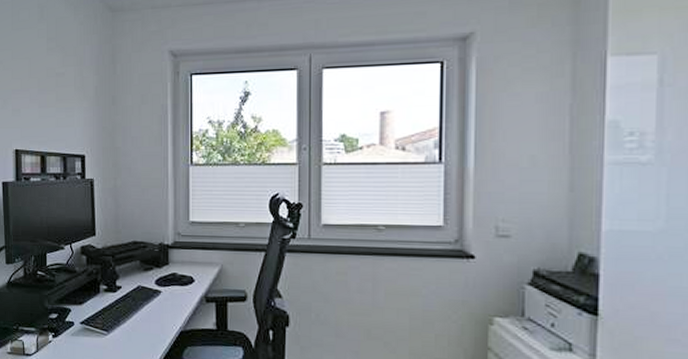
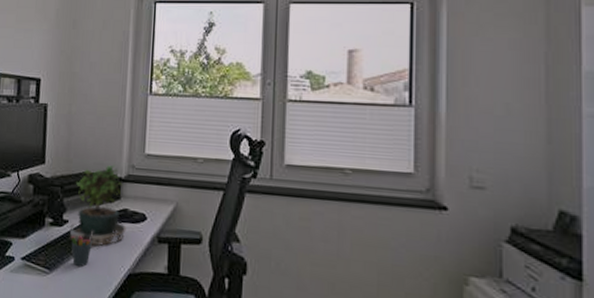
potted plant: none [123,233,176,316] -> present [69,164,127,253]
pen holder: none [125,294,146,327] -> present [71,230,94,267]

